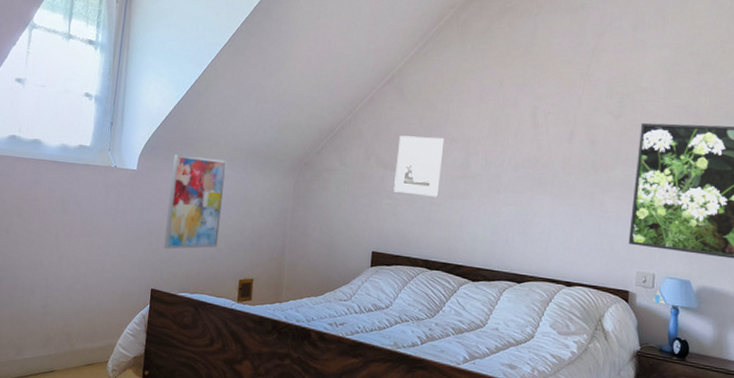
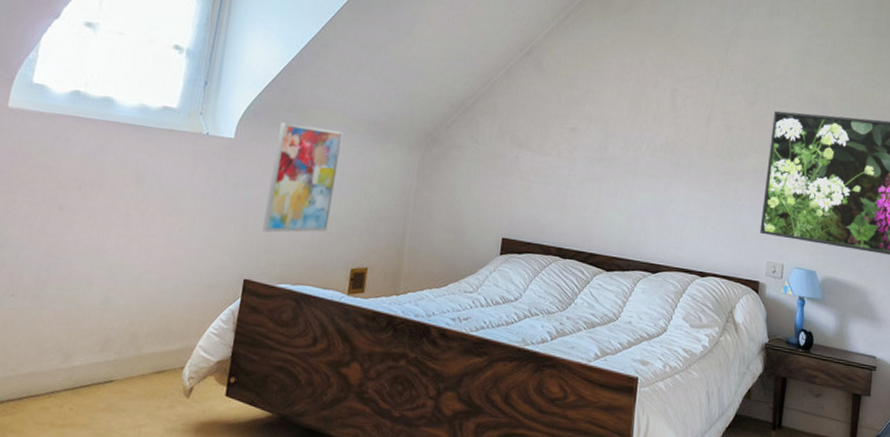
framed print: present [394,135,445,197] -> none [528,112,583,180]

